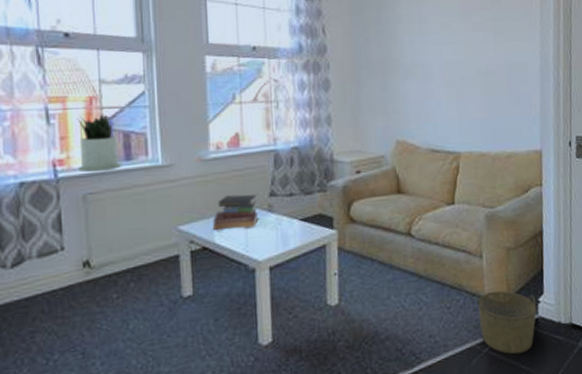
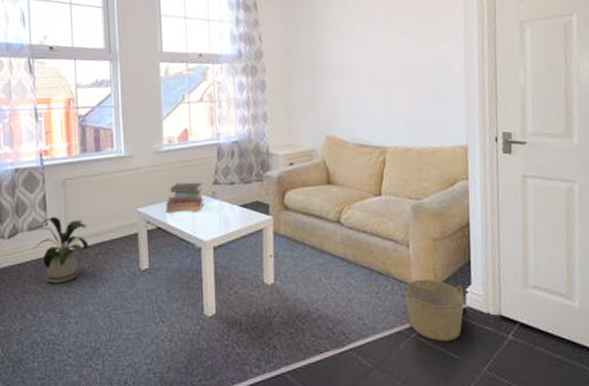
house plant: none [45,238,117,320] -> present [33,216,88,284]
planter: present [77,114,121,173] -> none [58,113,92,162]

